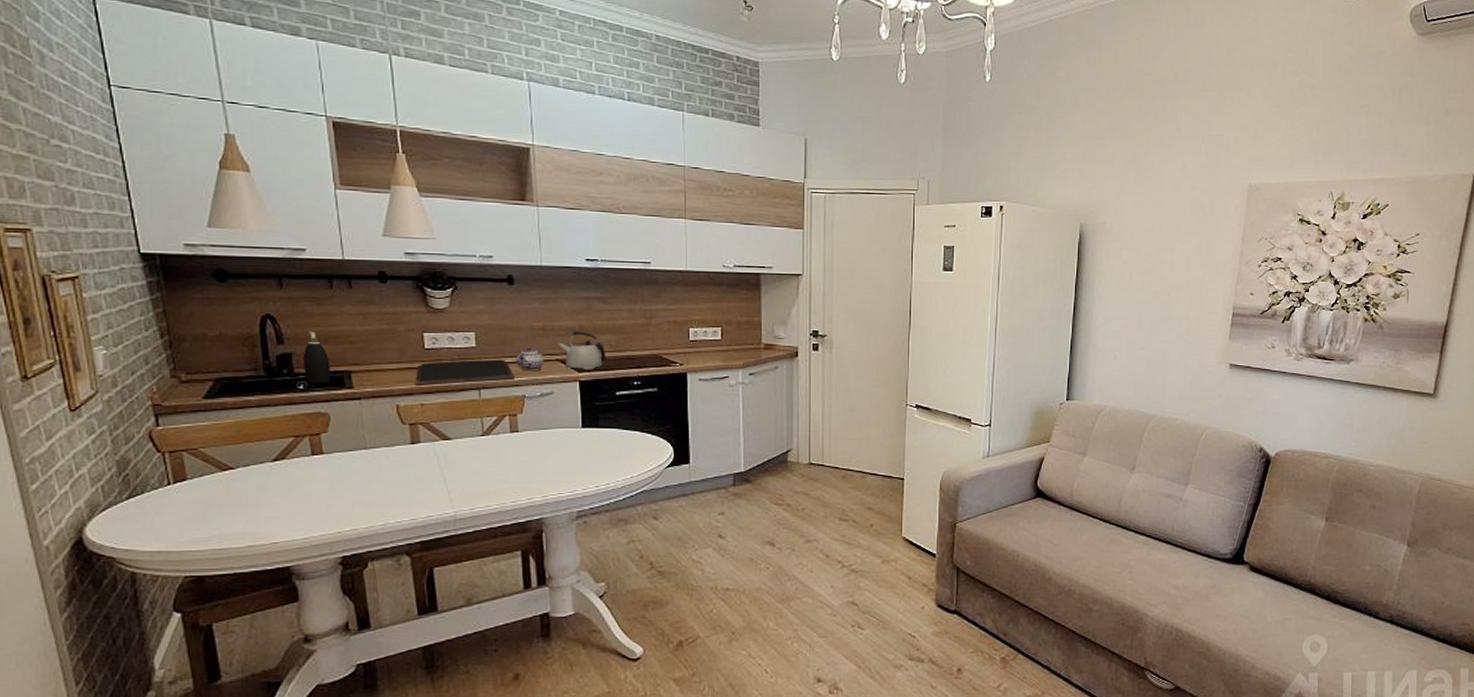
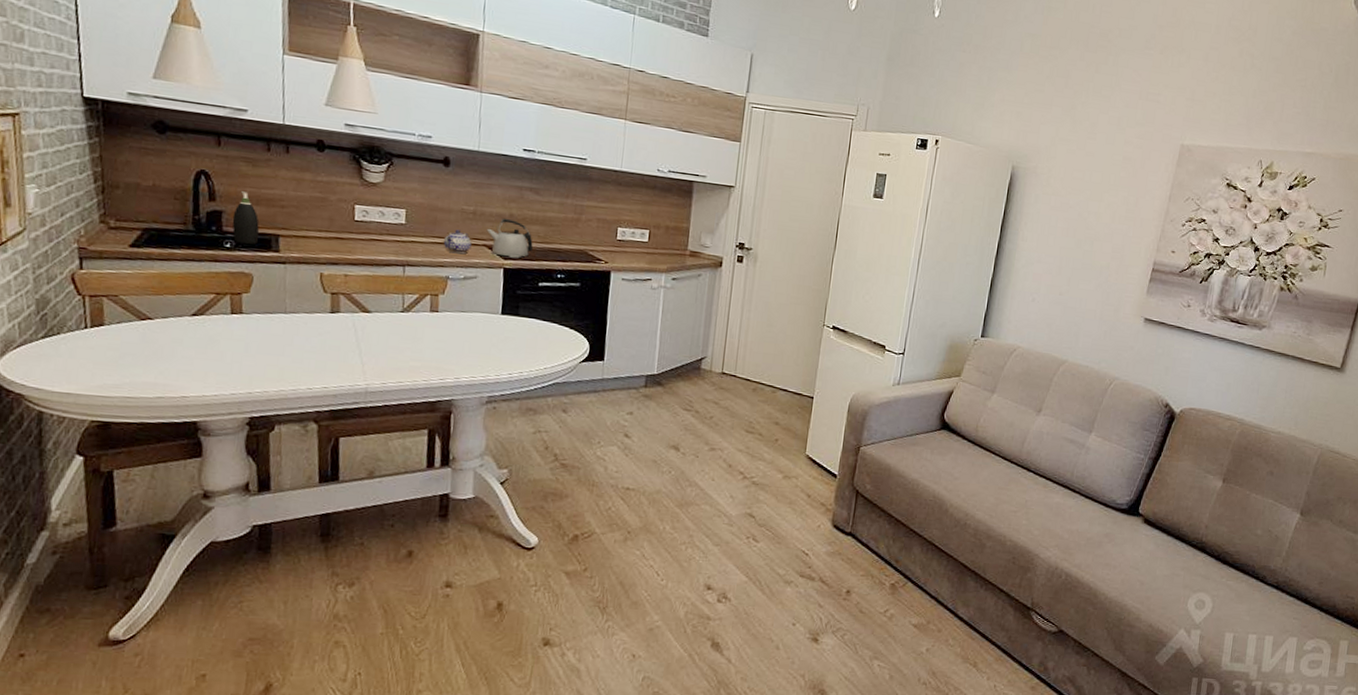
cutting board: present [414,359,514,387] -> none [340,234,440,261]

